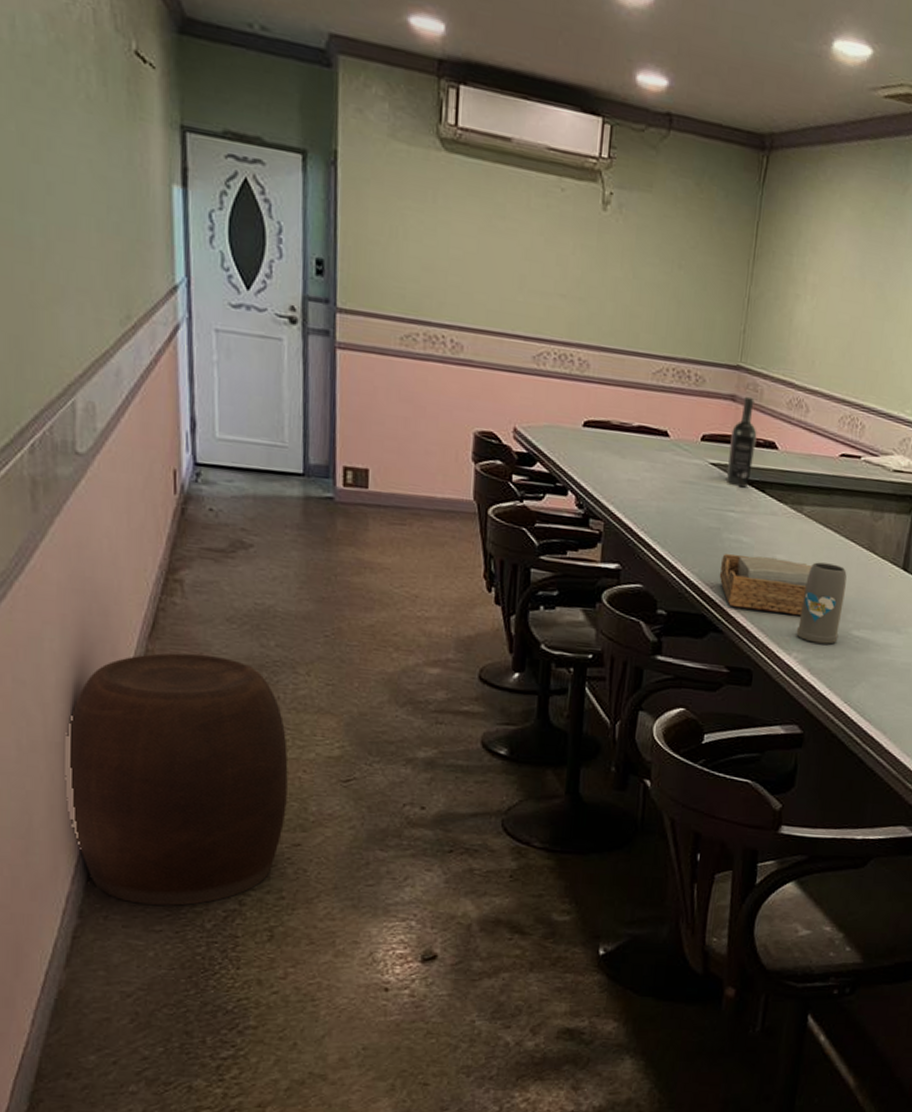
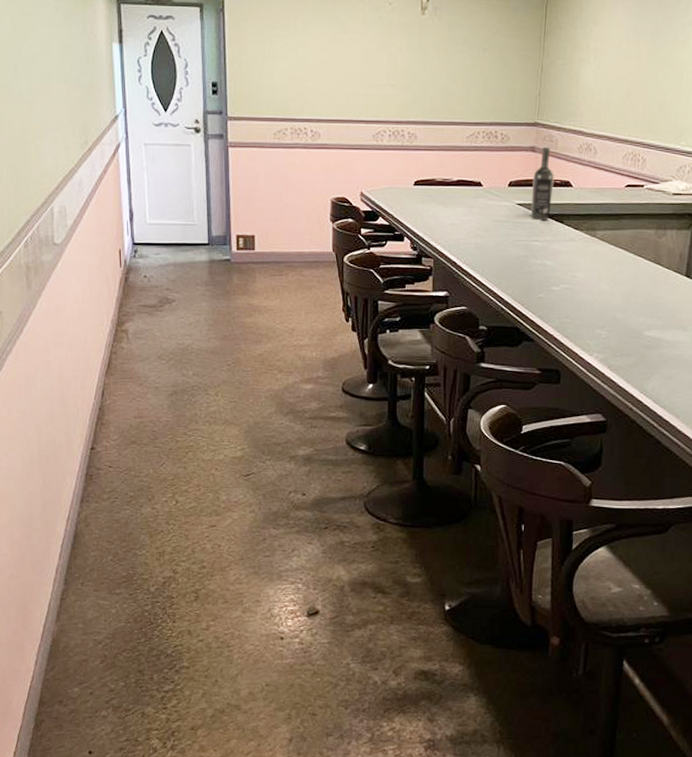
stool: present [67,652,288,906] -> none [54,384,205,574]
napkin holder: present [719,554,812,616] -> none [528,276,606,323]
beer mug: present [796,562,847,644] -> none [596,276,637,344]

